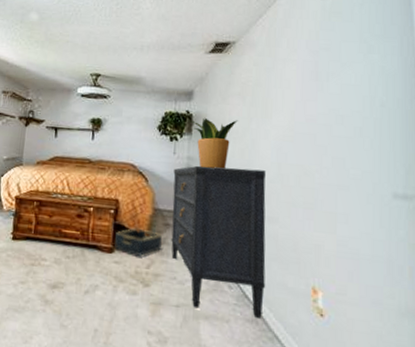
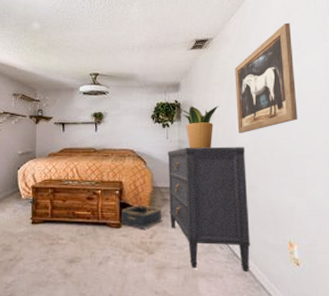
wall art: none [258,28,332,154] -> present [234,22,298,133]

